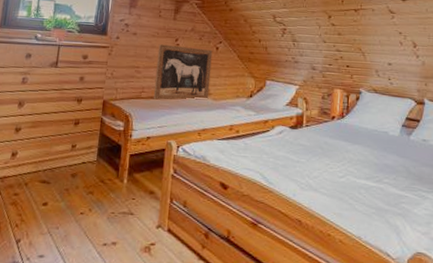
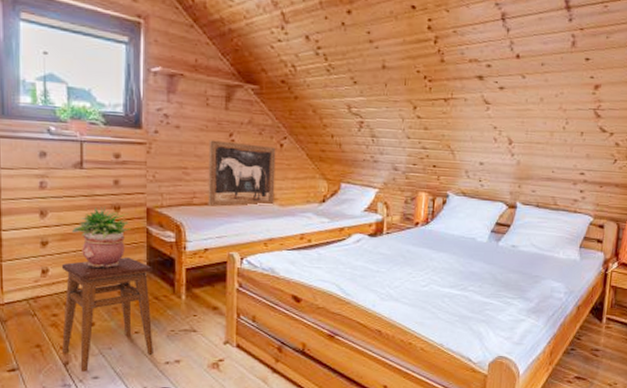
stool: none [17,143,102,251] -> present [61,257,153,373]
potted plant: none [40,98,89,152] -> present [71,206,132,268]

